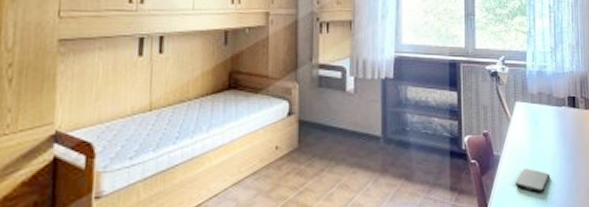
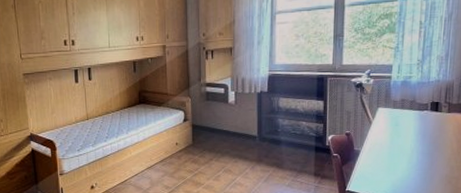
smartphone: present [515,168,550,193] -> none [372,160,407,179]

